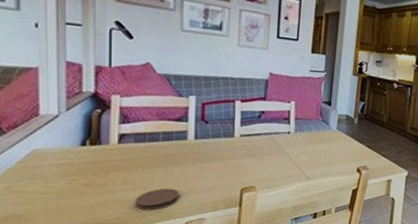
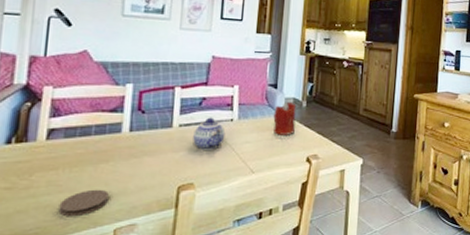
teapot: none [253,129,283,158] -> present [193,117,226,150]
candle: none [327,119,349,148] -> present [273,102,297,135]

